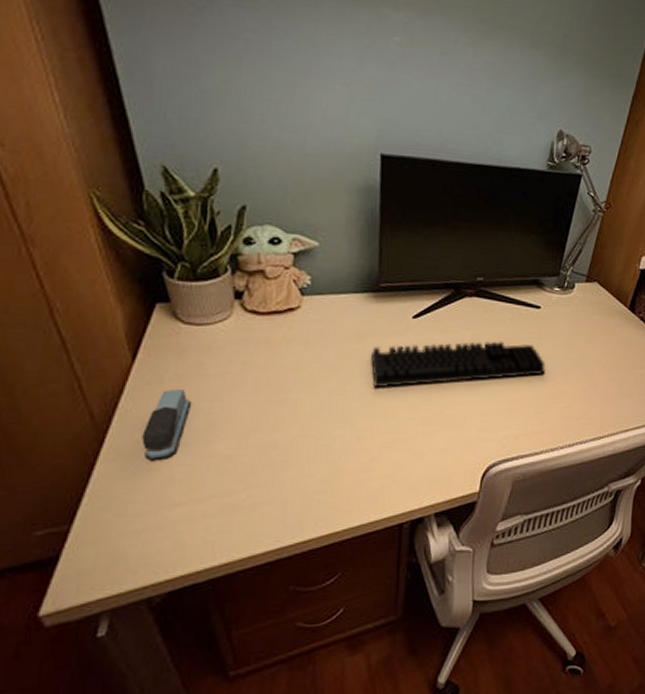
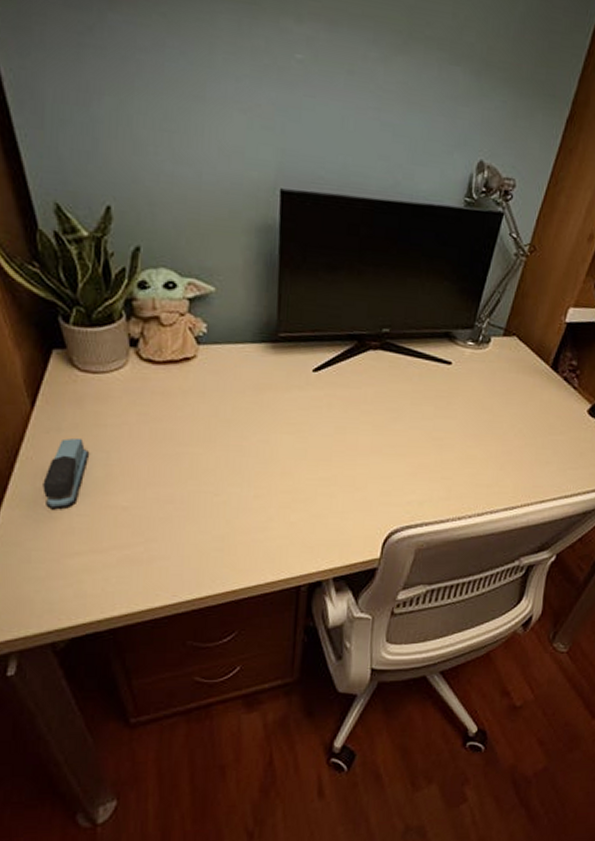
keyboard: present [370,341,547,388] -> none [268,398,456,445]

